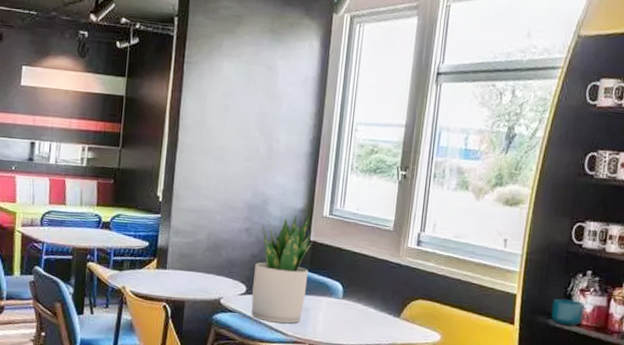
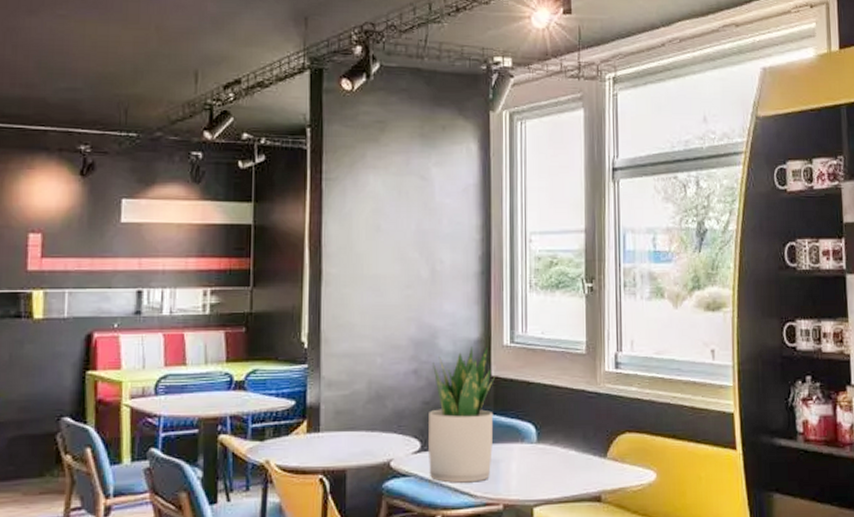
cup: present [550,298,591,326] -> none [774,412,818,442]

